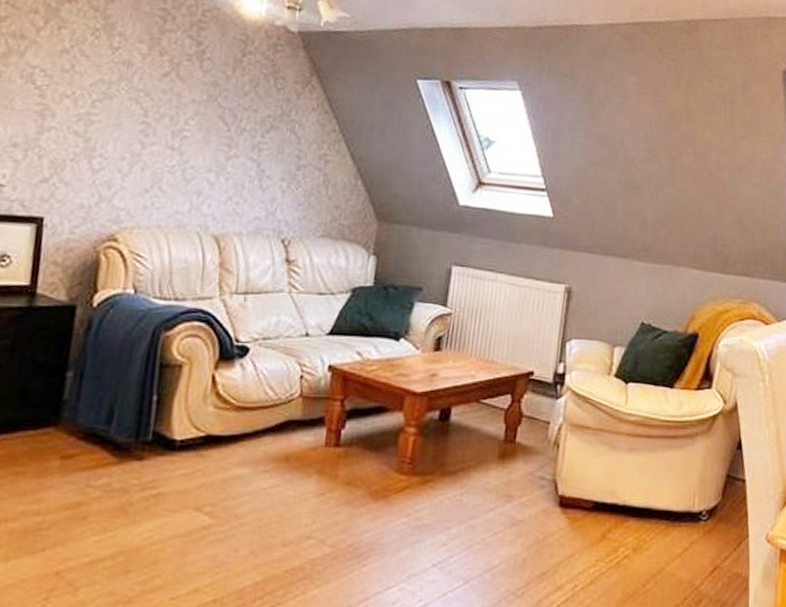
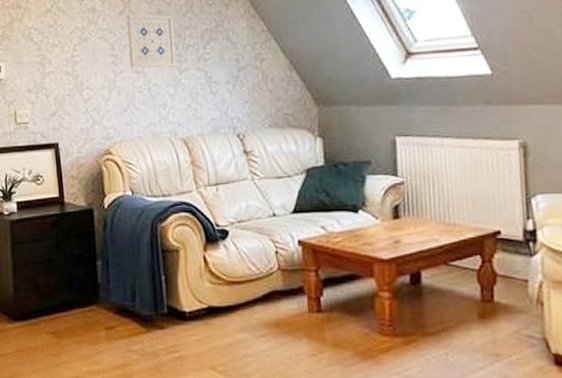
wall art: none [164,78,231,151] -> present [126,14,177,68]

